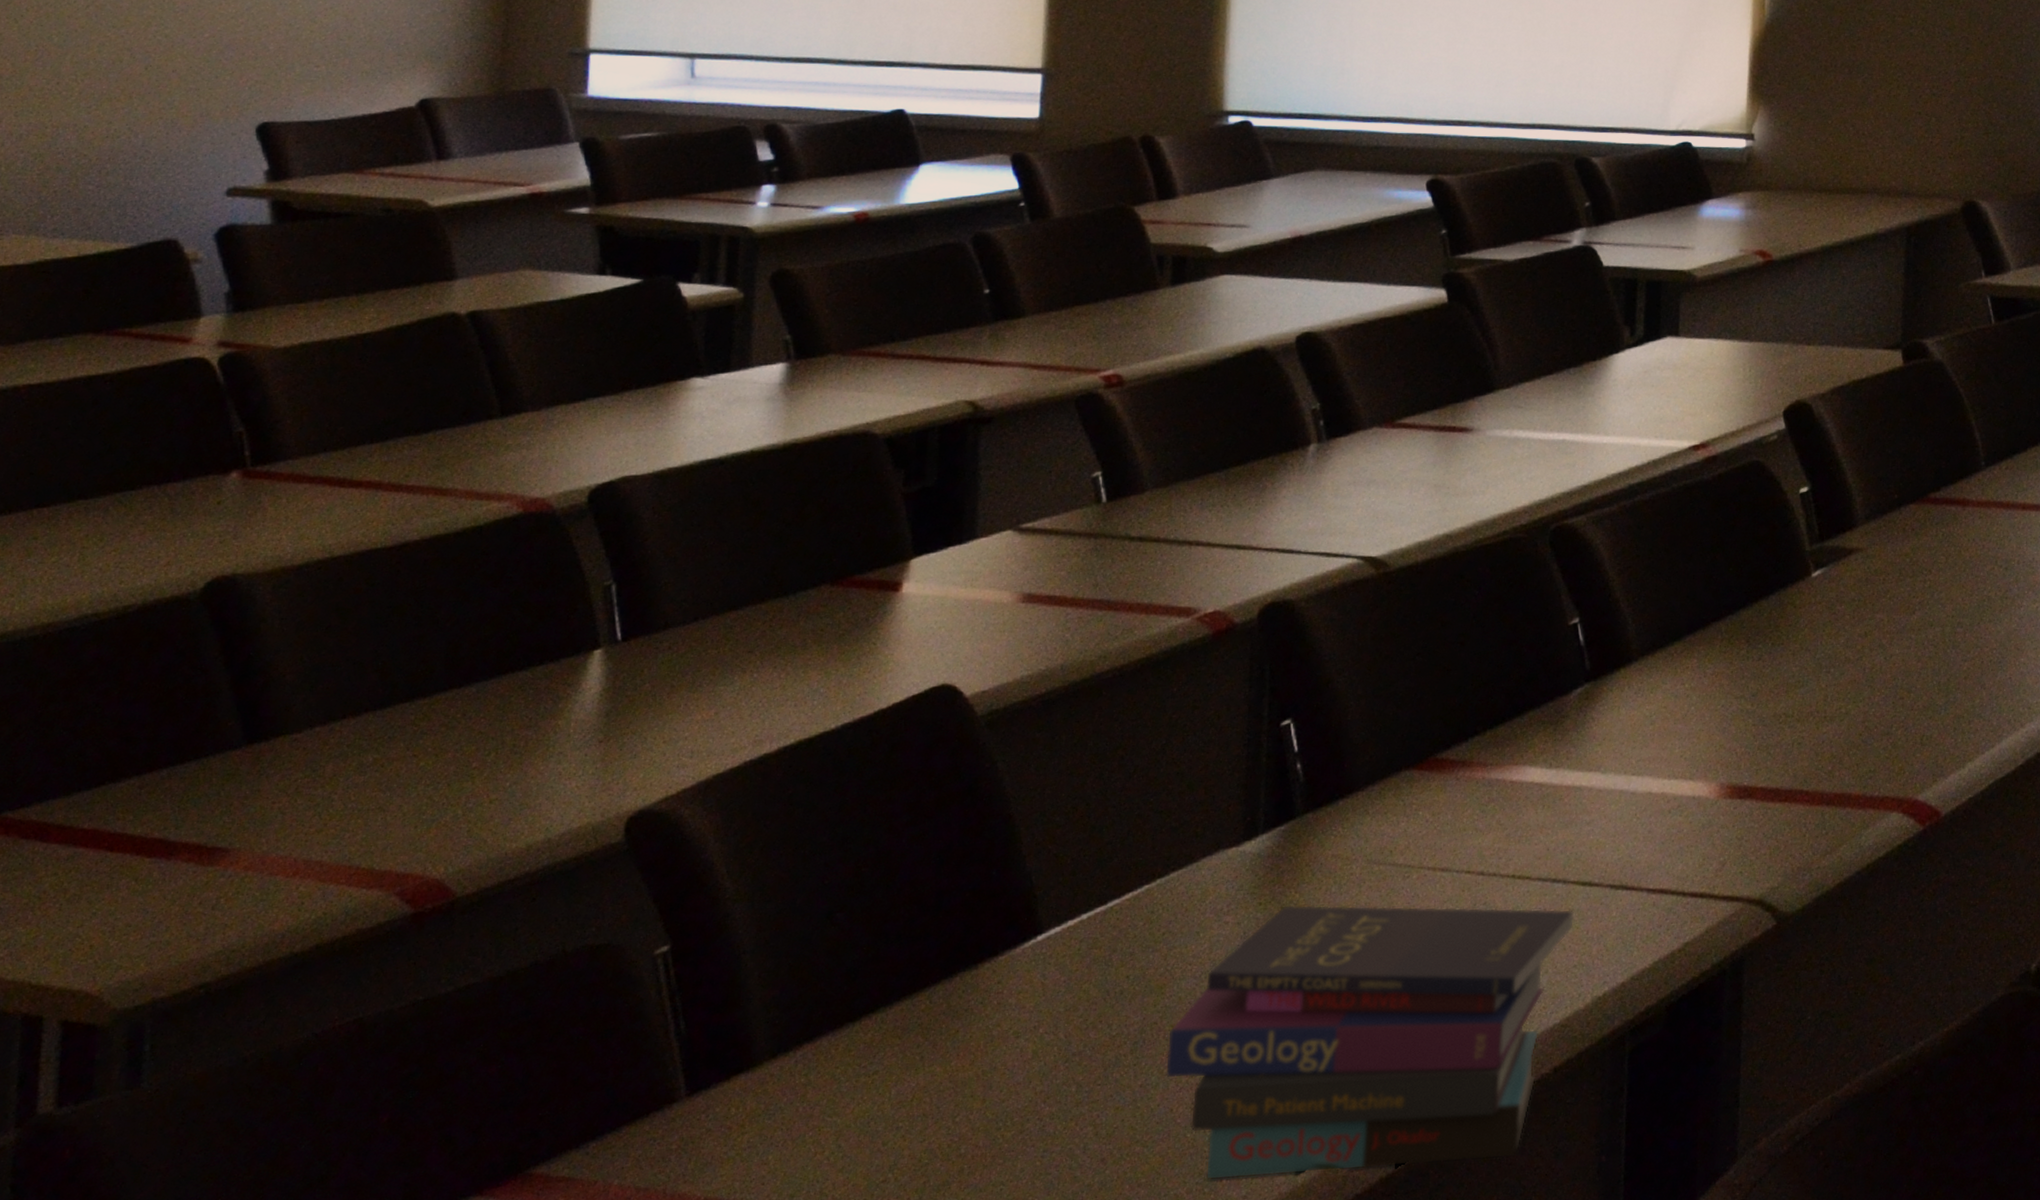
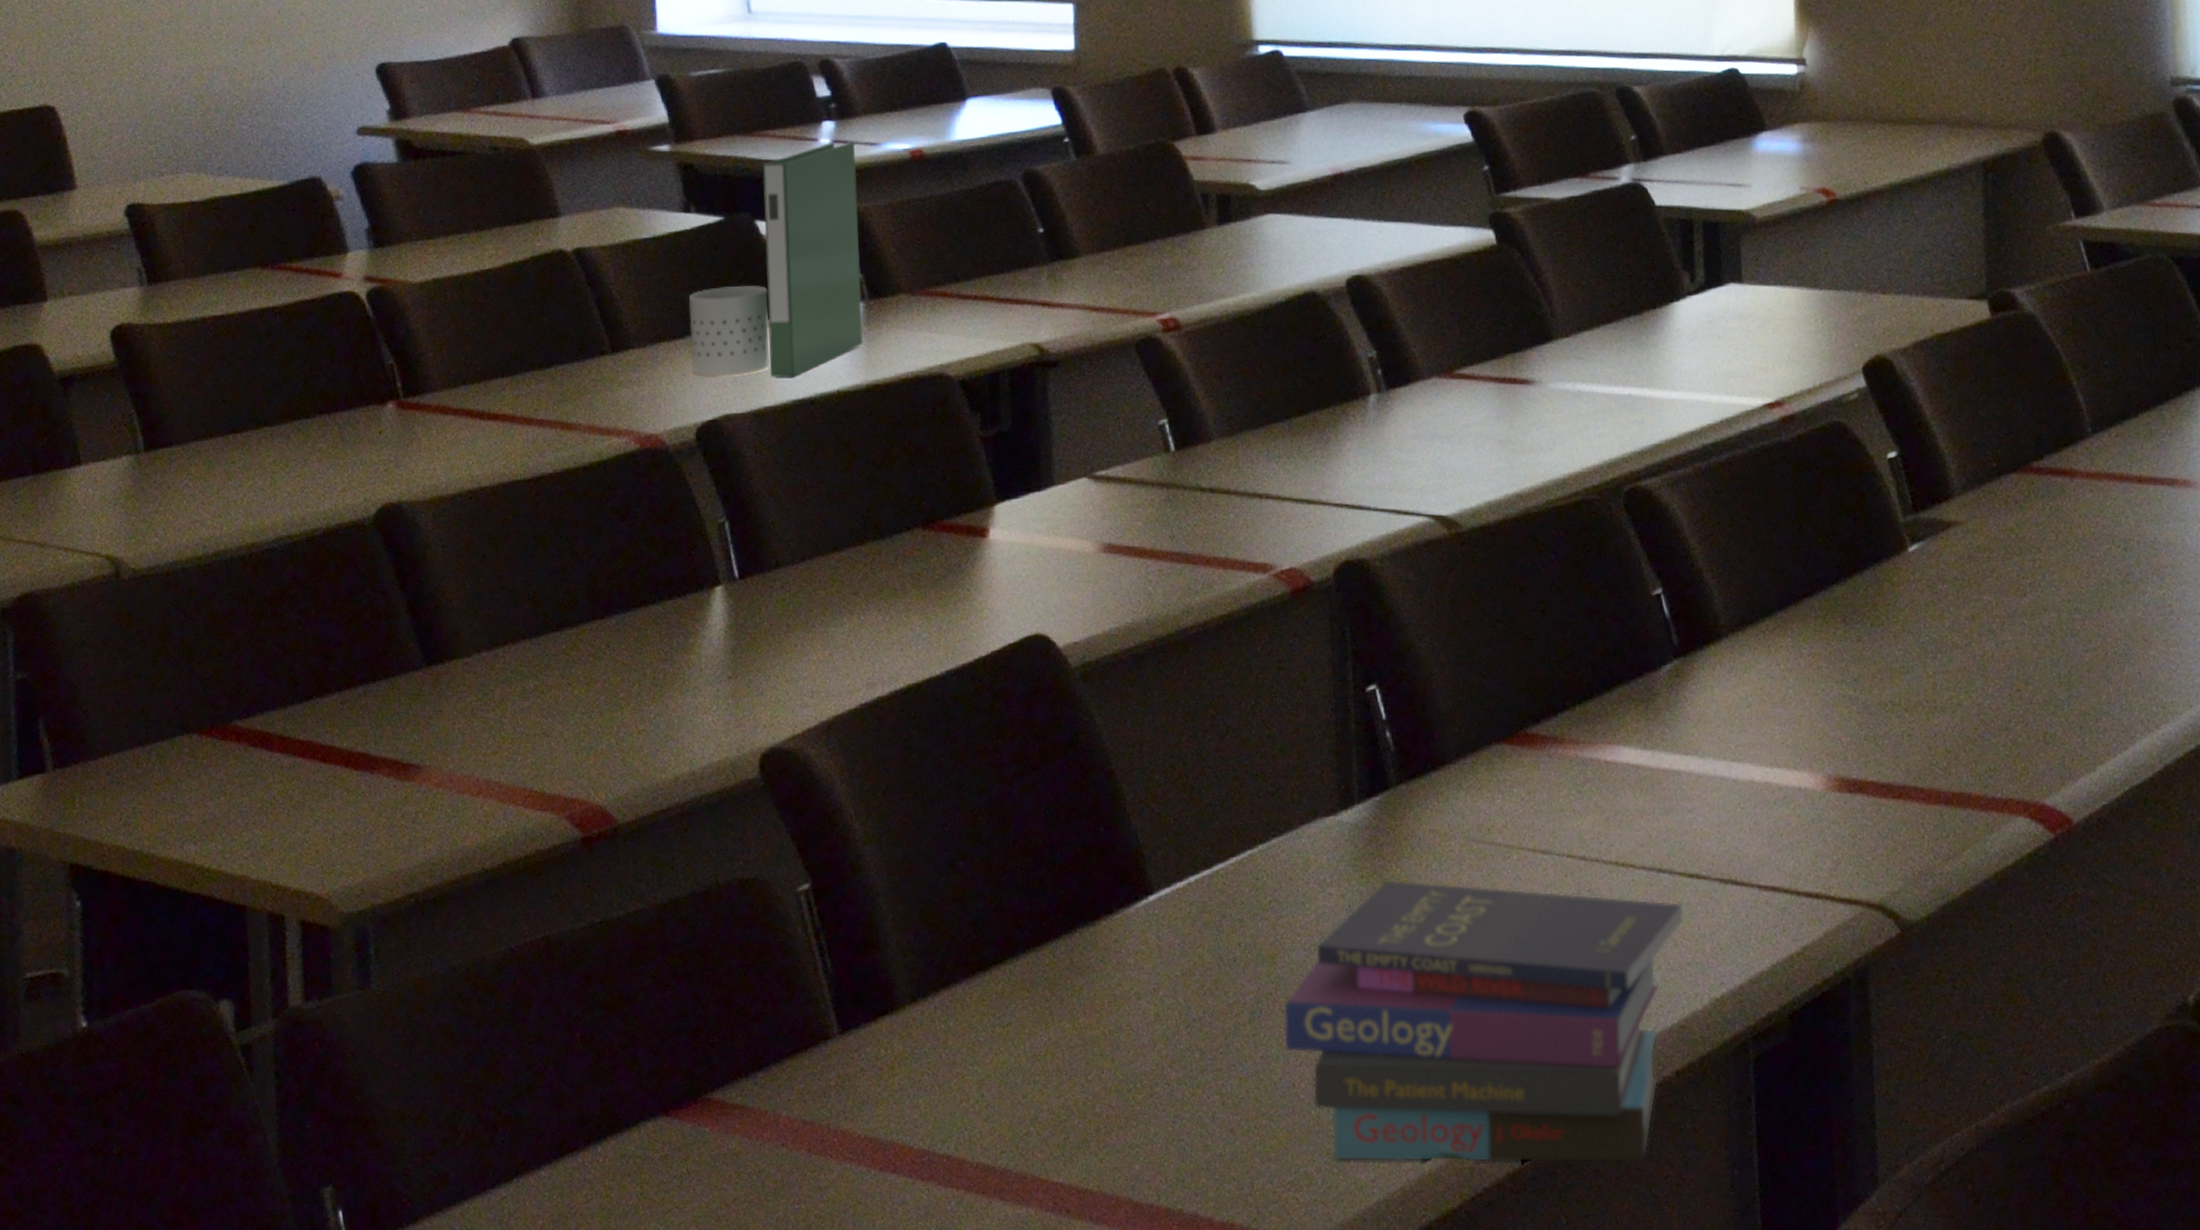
mug: none [590,346,684,441] -> present [688,284,770,378]
binder: none [678,204,795,439] -> present [762,141,864,378]

